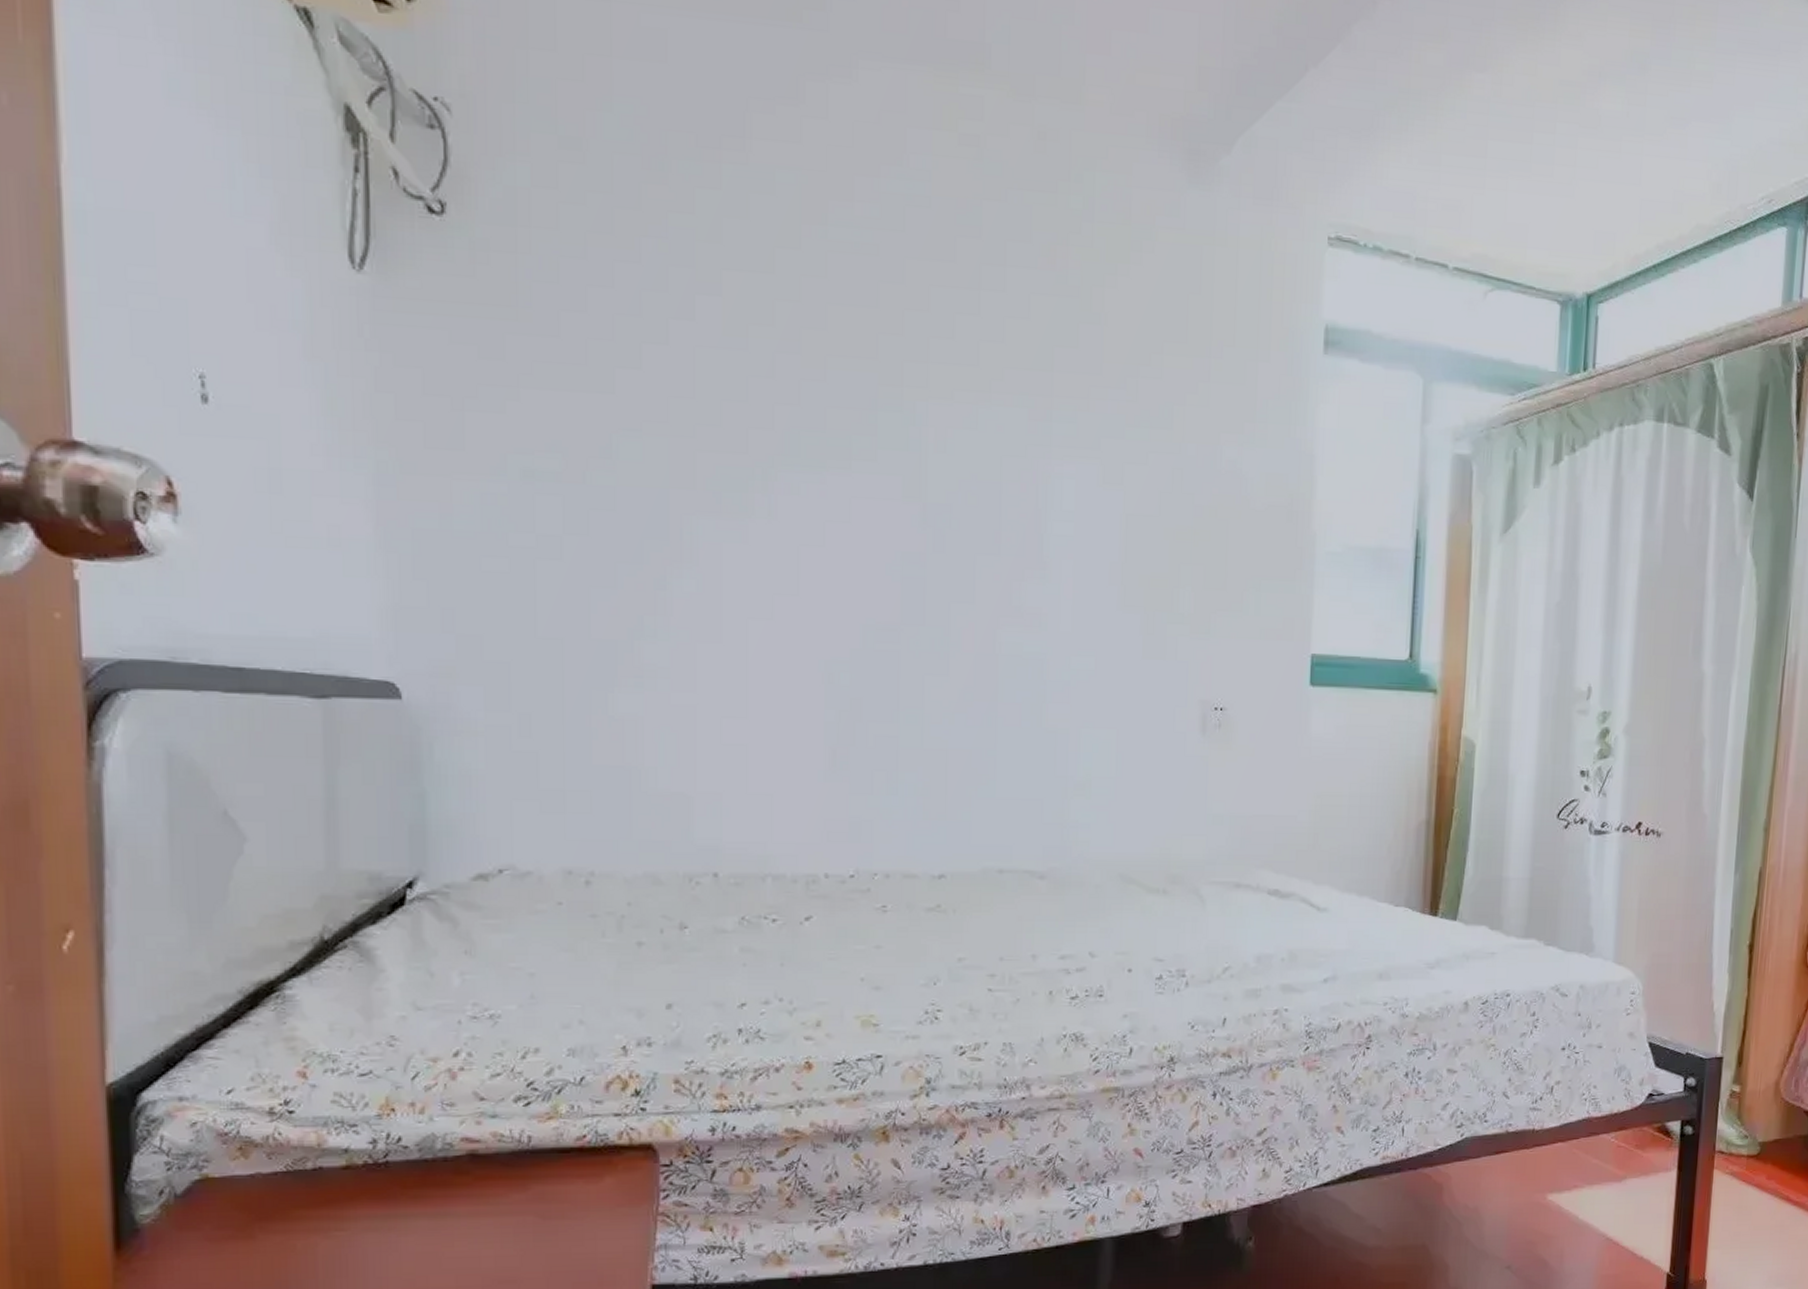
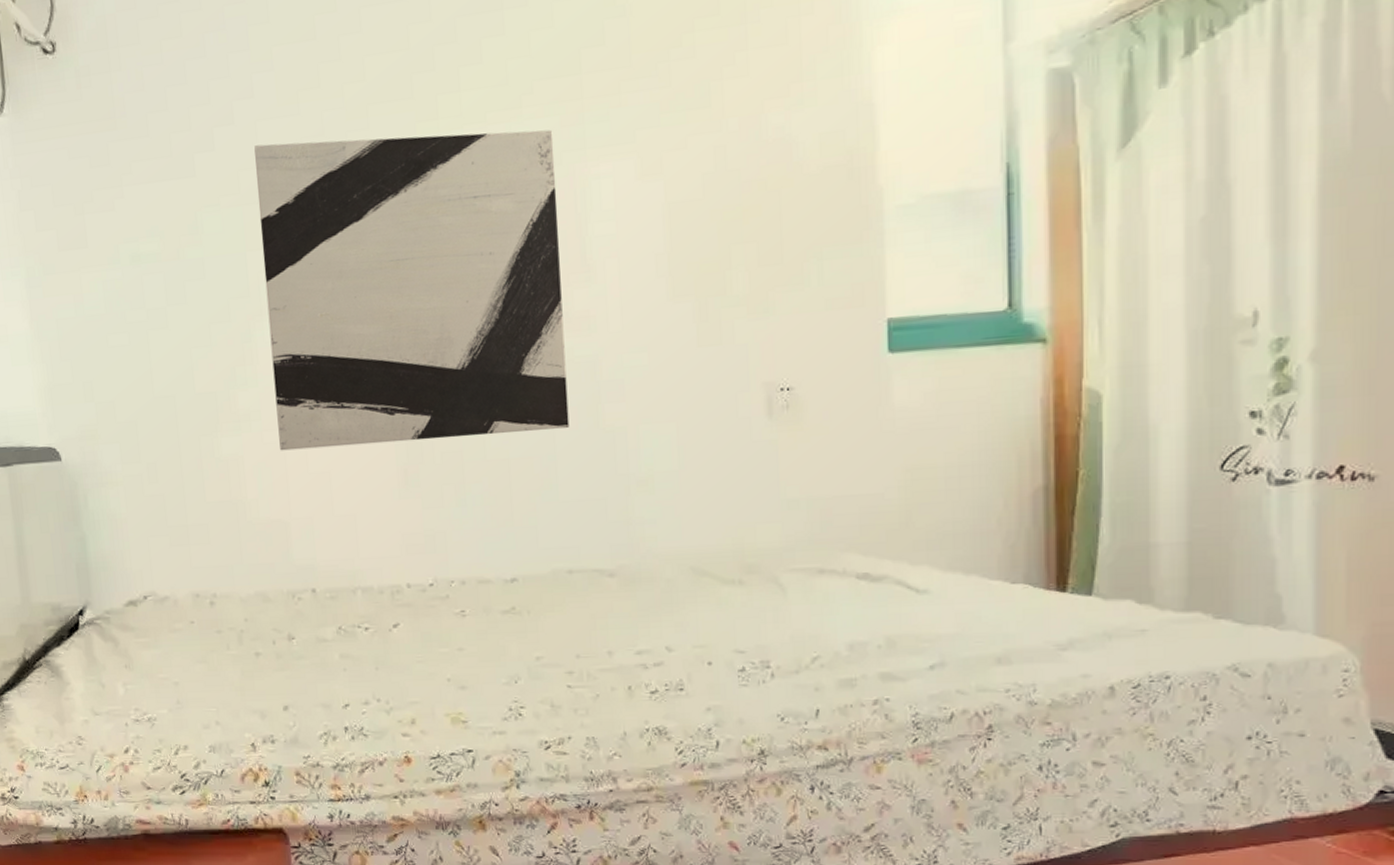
wall art: none [689,373,1020,724] -> present [254,129,570,451]

